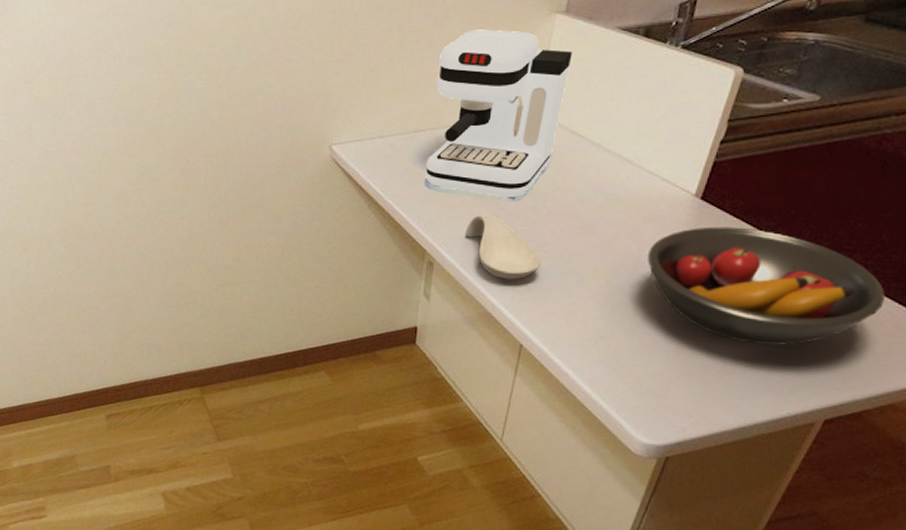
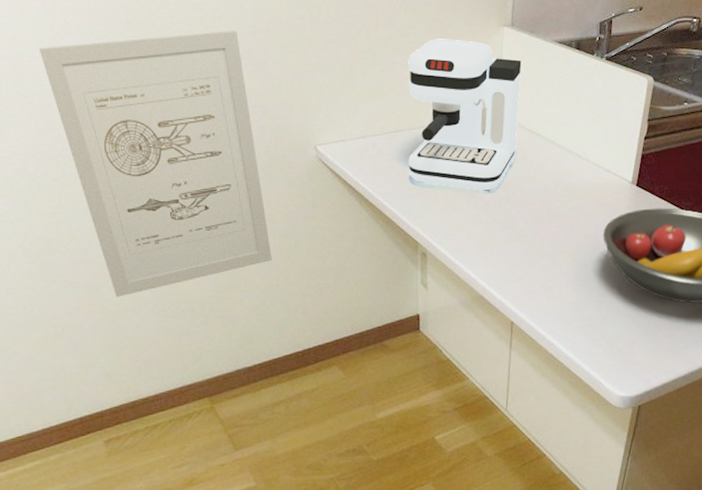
wall art: none [92,27,275,285] -> present [40,29,272,298]
spoon rest: present [464,214,541,280] -> none [451,206,519,265]

